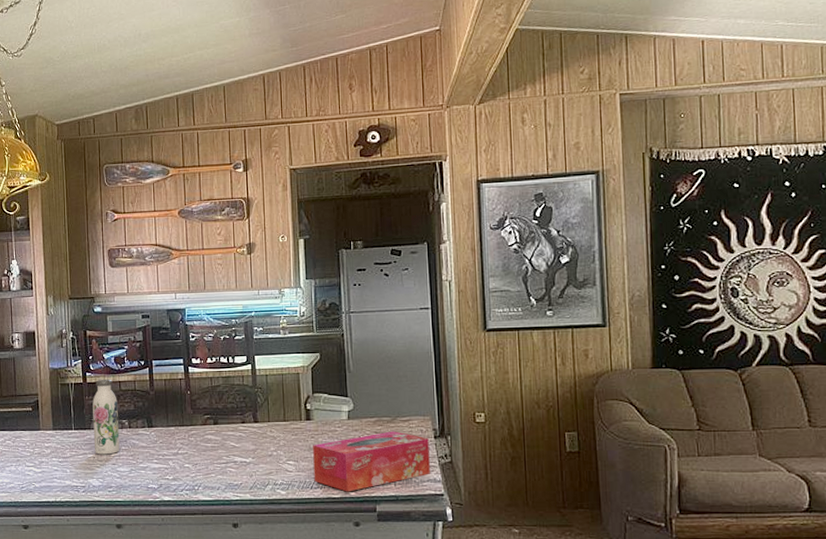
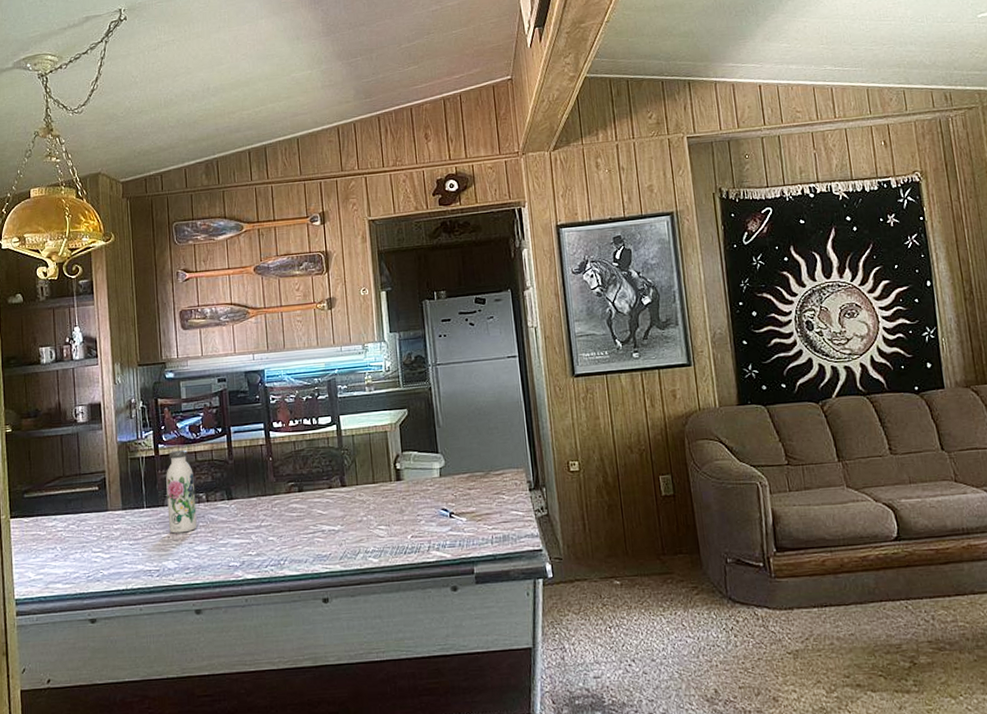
tissue box: present [313,431,430,492] -> none [404,486,527,555]

